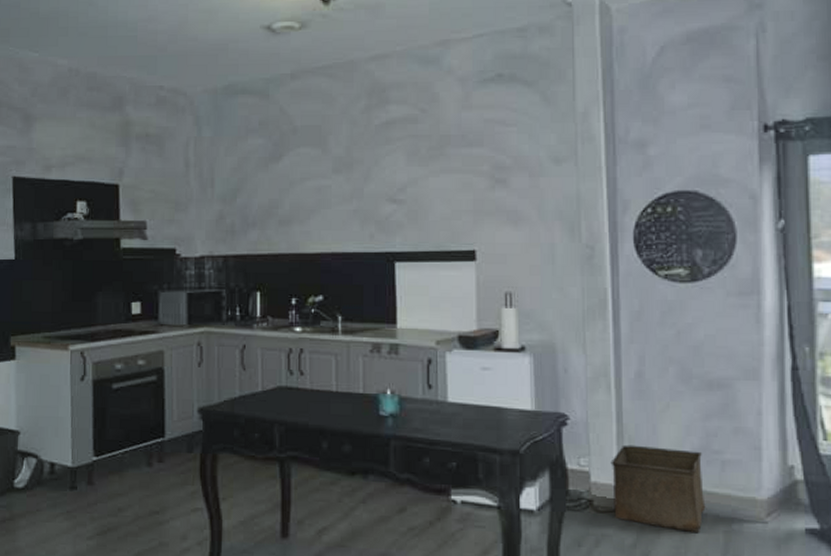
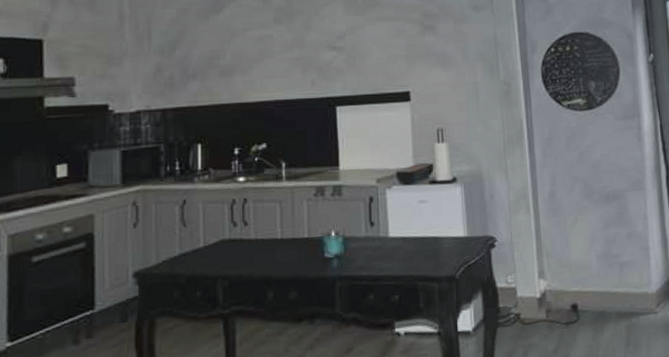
storage bin: present [610,444,706,532] -> none [533,257,611,331]

